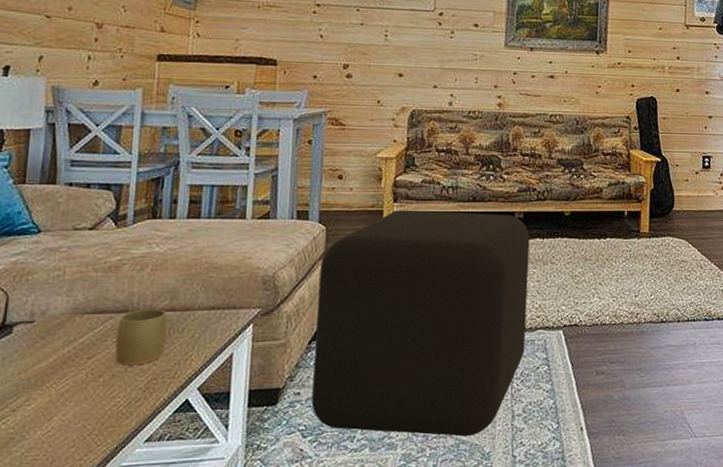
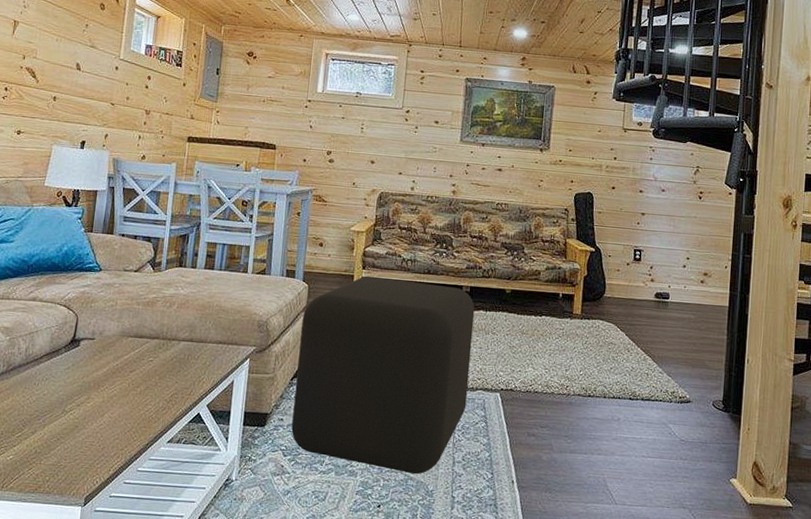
mug: present [115,309,168,366] -> none [149,338,188,382]

